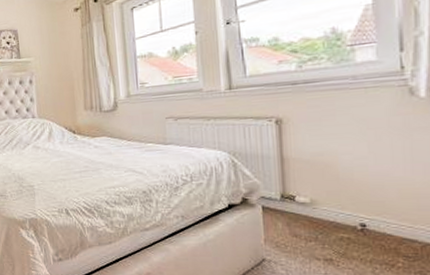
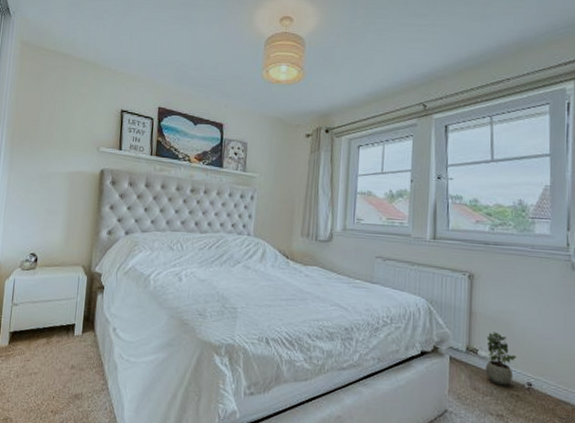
potted plant: none [304,175,344,230] -> present [485,332,517,386]

